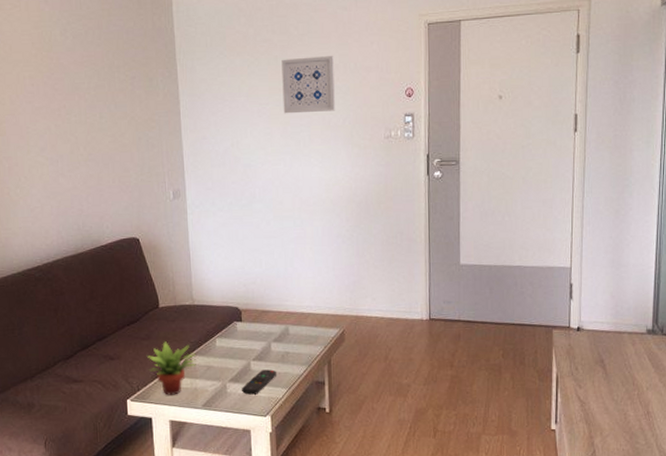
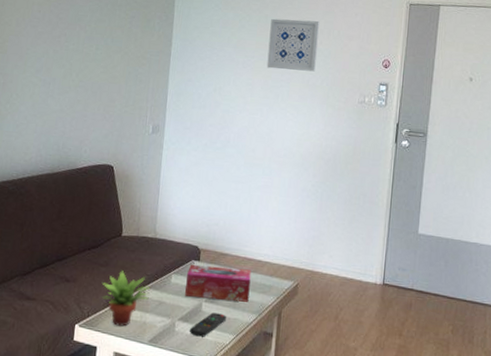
tissue box: none [230,323,297,357] -> present [185,264,252,302]

